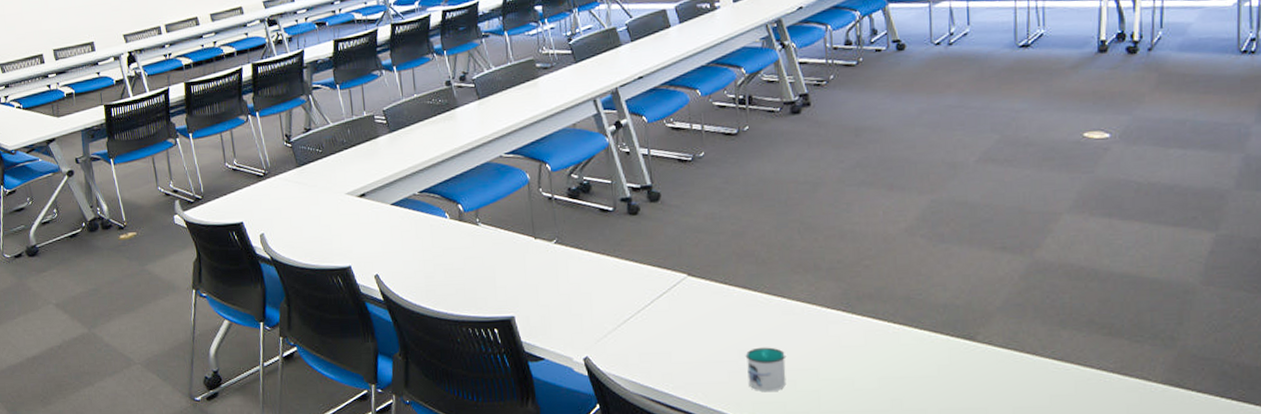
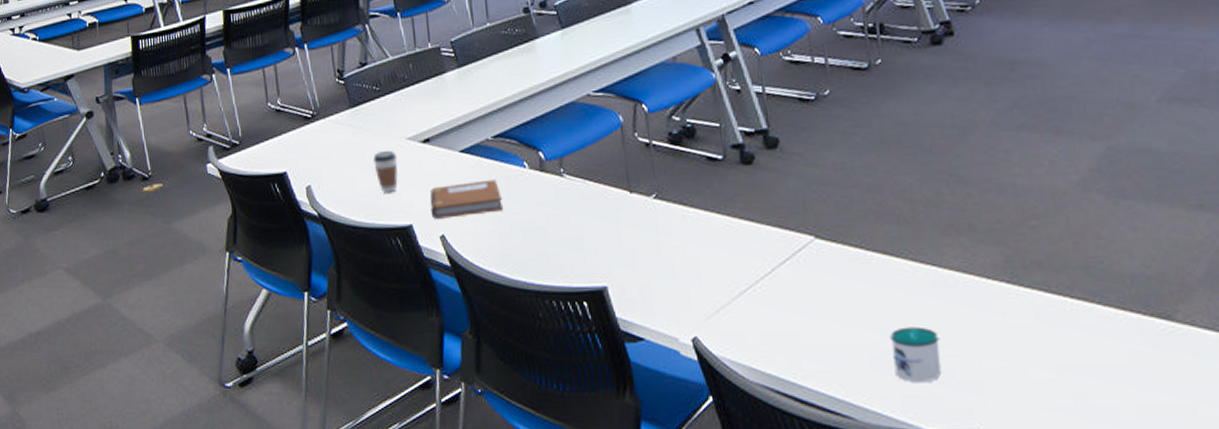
coffee cup: none [317,203,339,240] -> present [373,150,398,193]
notebook: none [365,228,427,261] -> present [429,179,503,219]

